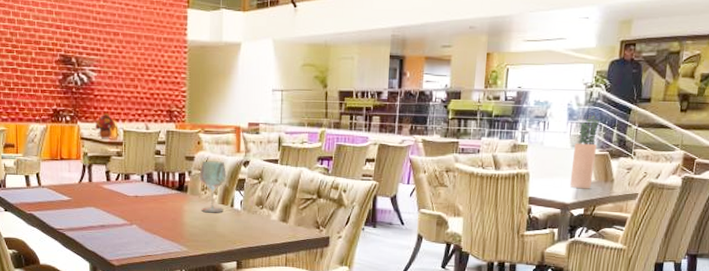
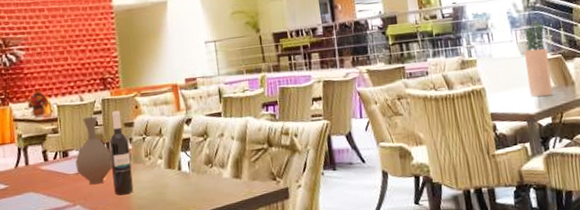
vase: none [136,145,171,209] -> present [75,116,113,185]
wine bottle: none [169,143,188,222] -> present [109,110,134,196]
wine glass: present [199,161,227,213] -> none [140,122,171,181]

